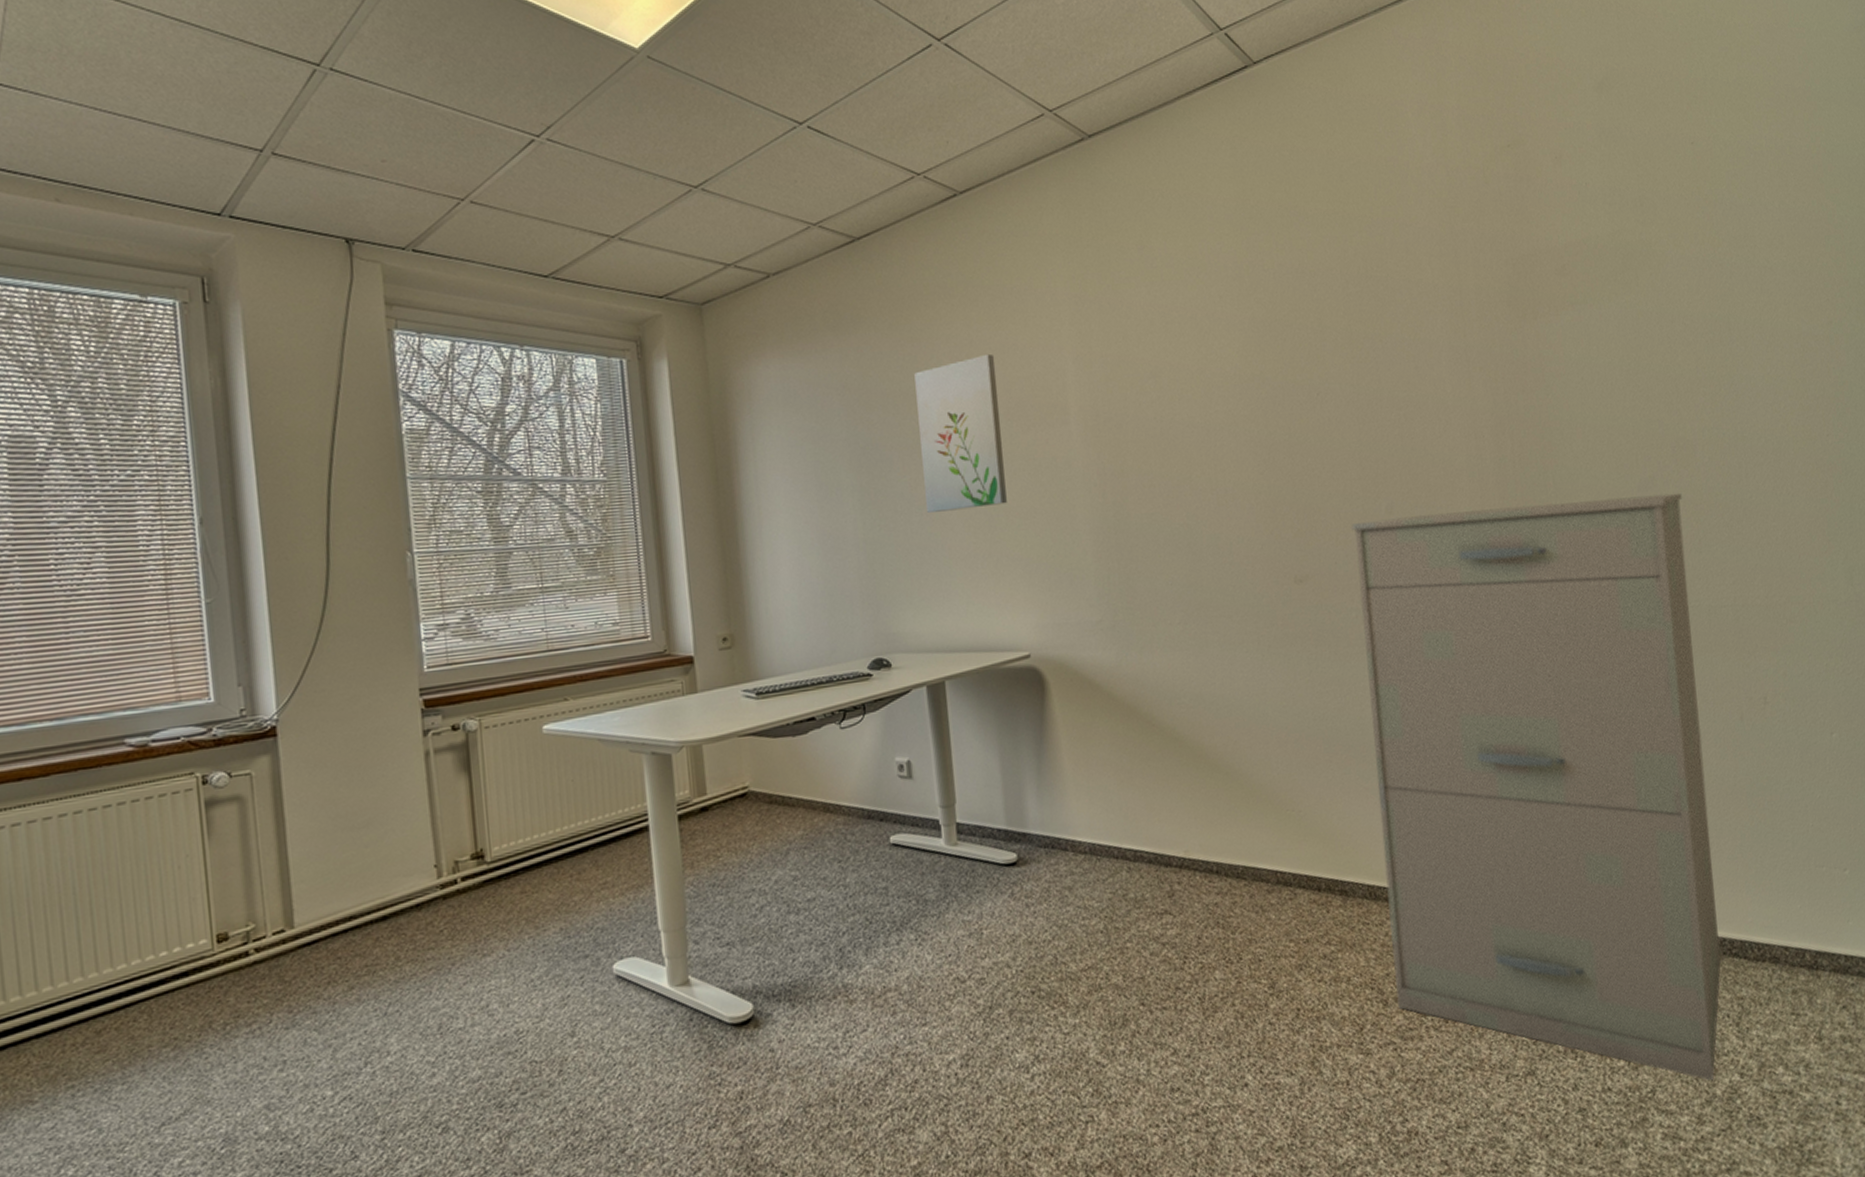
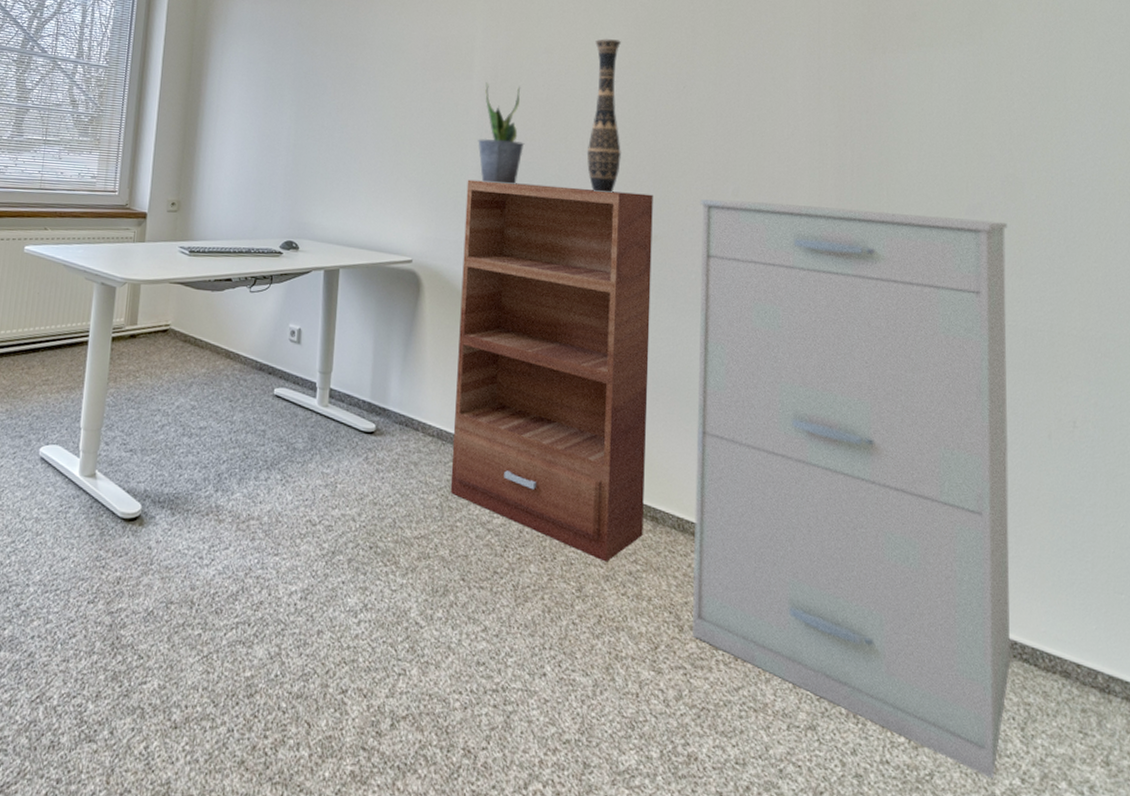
wall art: present [914,353,1007,513] -> none [346,14,420,135]
bookshelf: none [1081,527,1333,951] -> present [450,179,653,562]
potted plant: none [1086,423,1143,547] -> present [478,82,525,184]
decorative vase: none [1209,348,1257,536] -> present [586,39,621,193]

